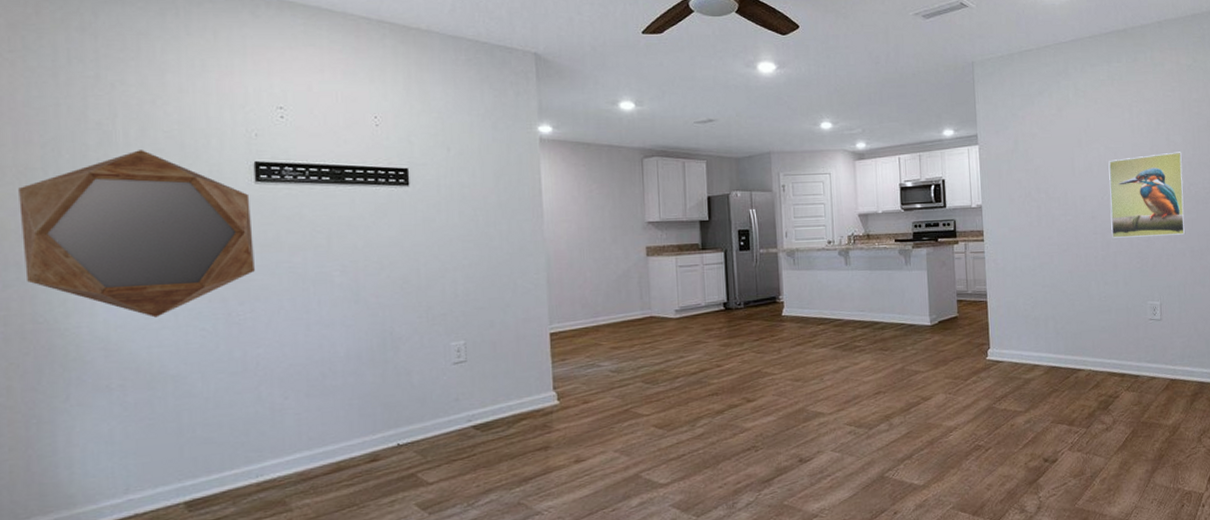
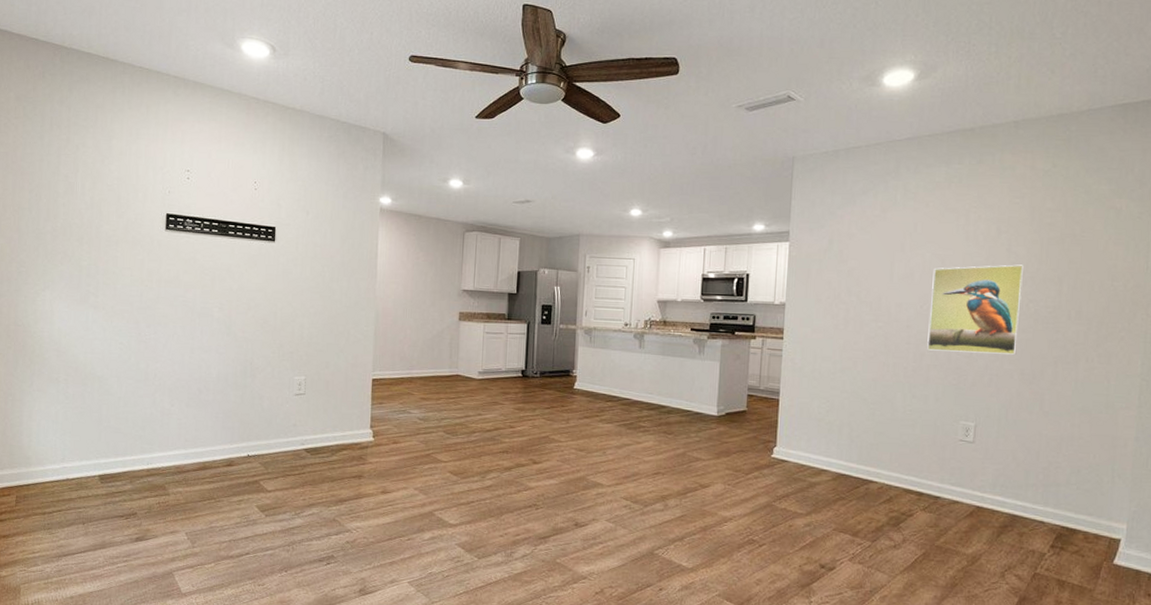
home mirror: present [19,150,255,318] -> none [13,199,161,330]

